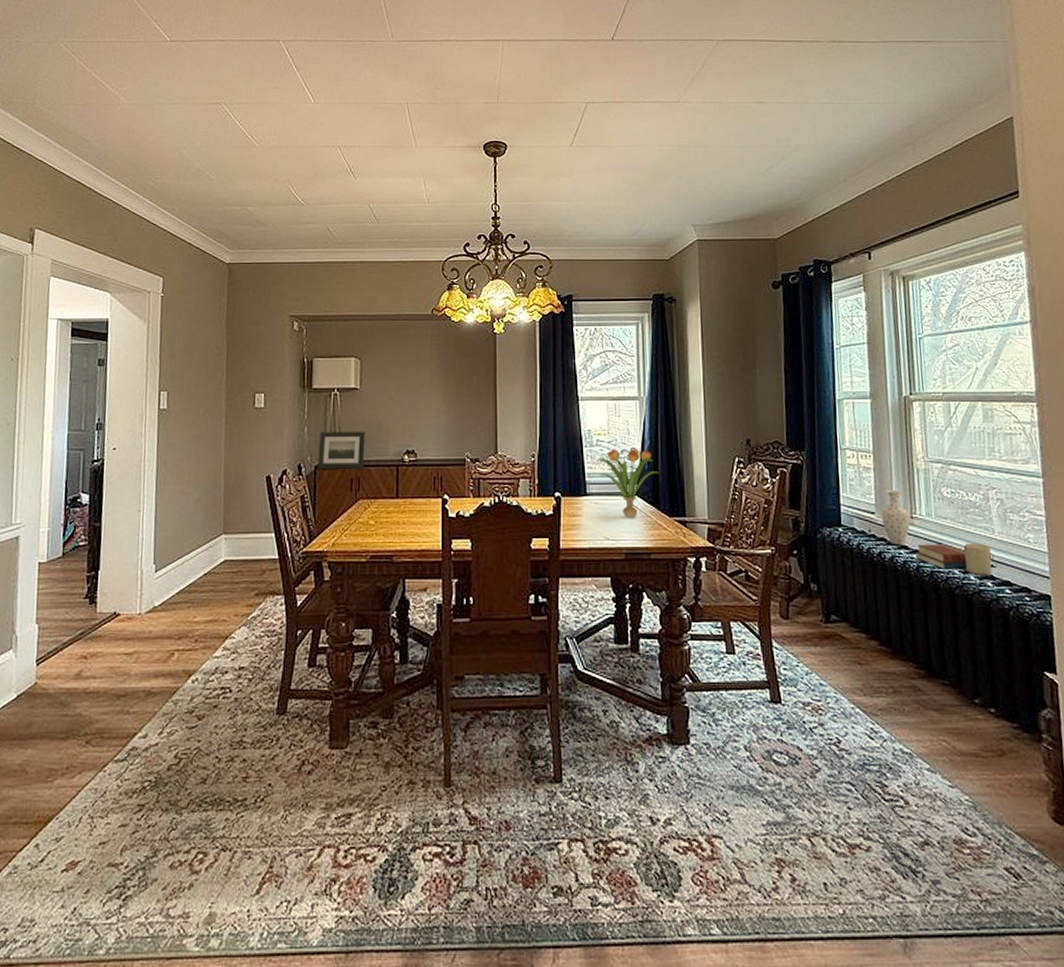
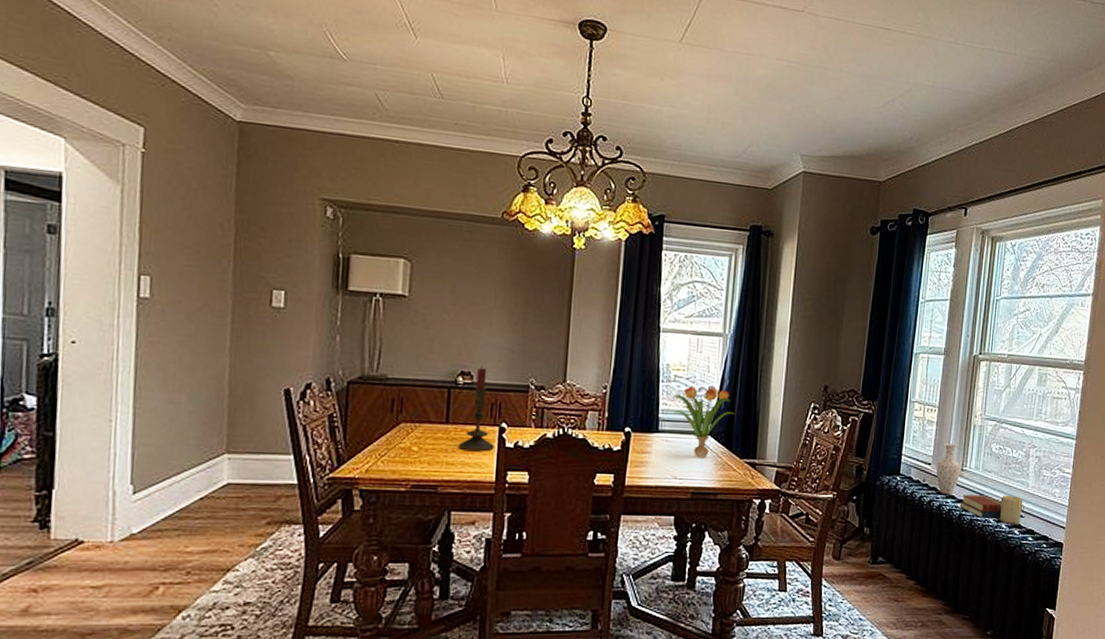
picture frame: present [317,431,365,469] -> none [351,342,412,388]
candle: none [408,444,439,523] -> present [458,366,494,452]

